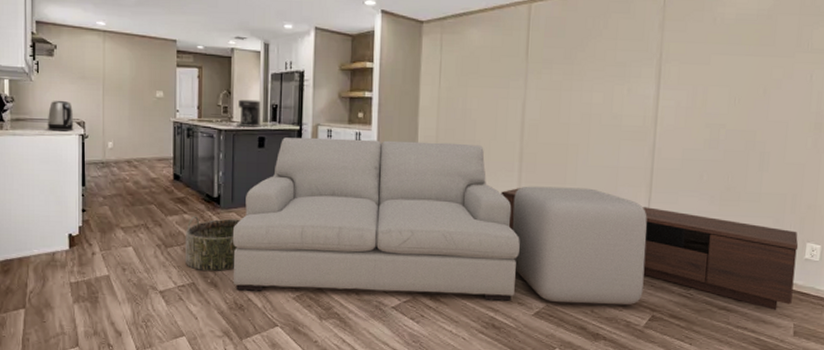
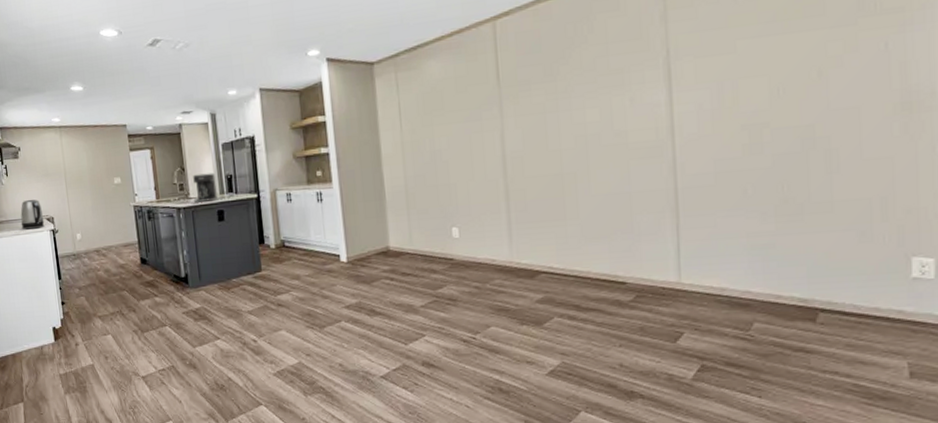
basket: present [186,216,240,272] -> none [159,297,211,354]
sofa: present [232,137,520,301] -> none [204,188,521,370]
tv stand: present [501,188,799,310] -> none [489,231,901,347]
pouf: present [512,186,647,305] -> none [504,221,685,359]

